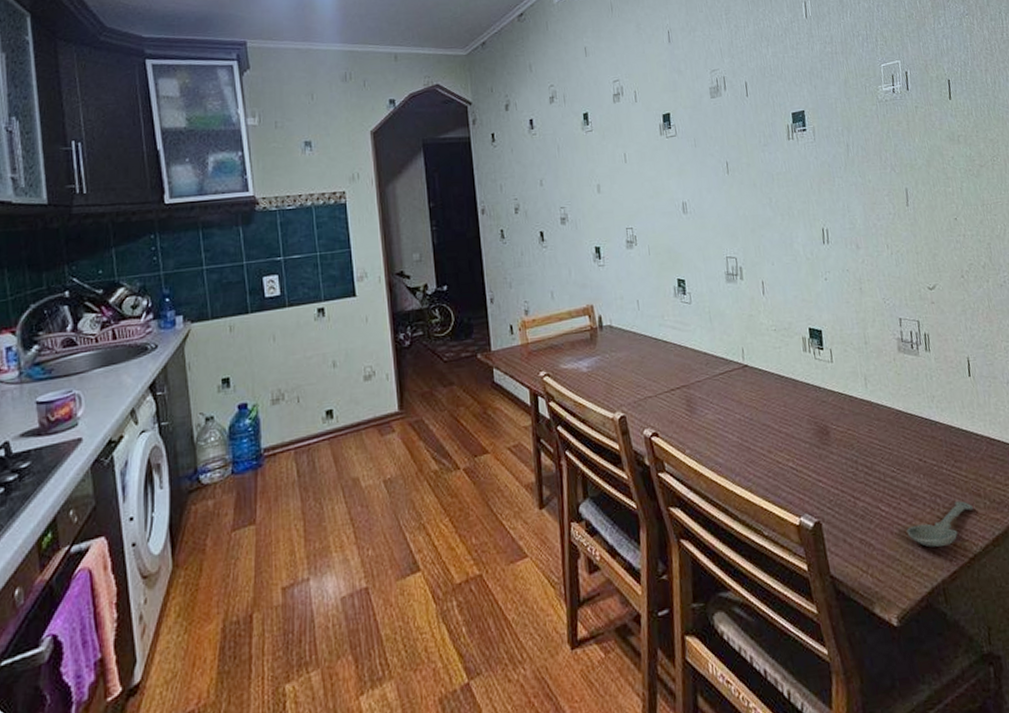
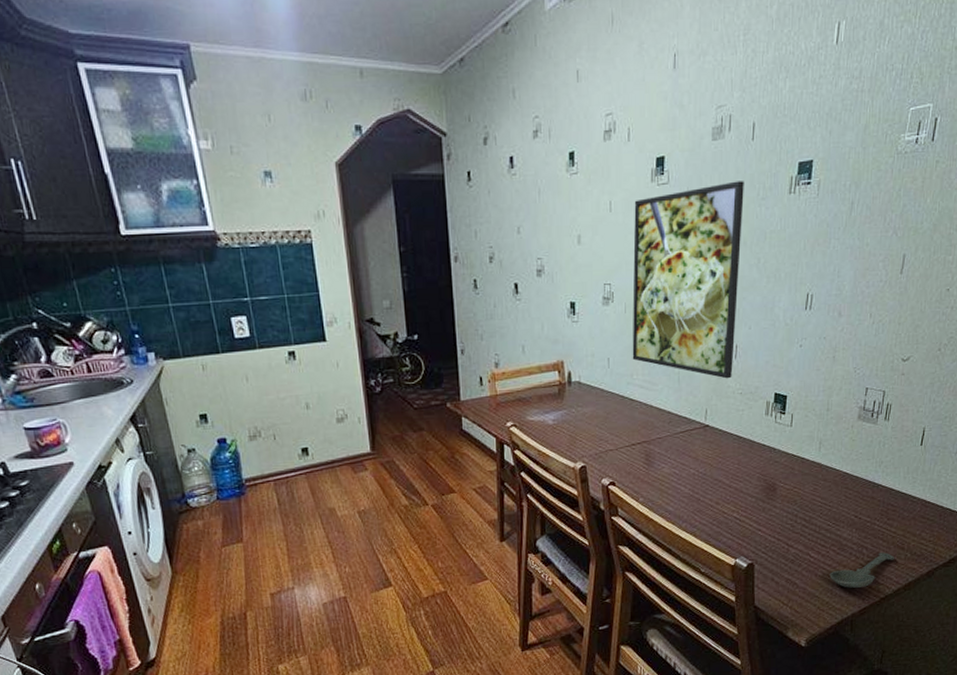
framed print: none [647,131,763,316] -> present [632,181,744,379]

